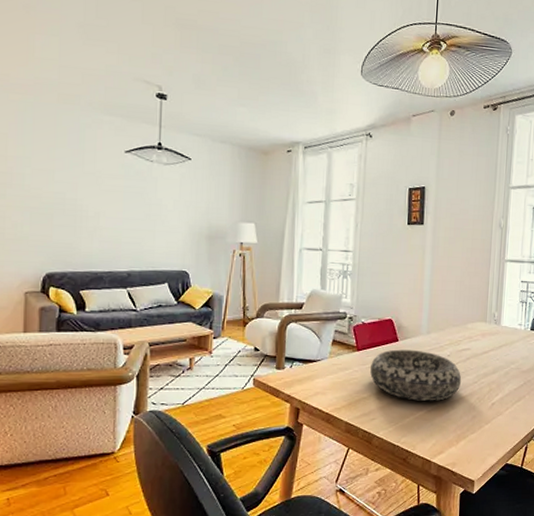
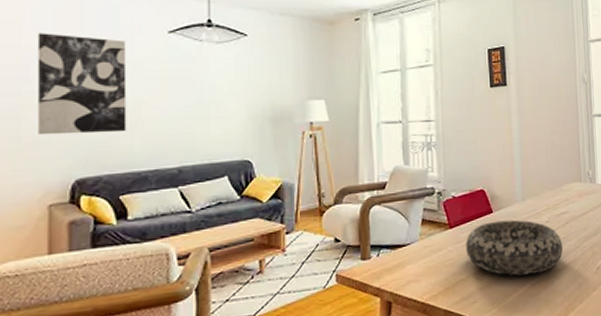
wall art: none [18,145,90,237] -> present [37,33,127,136]

